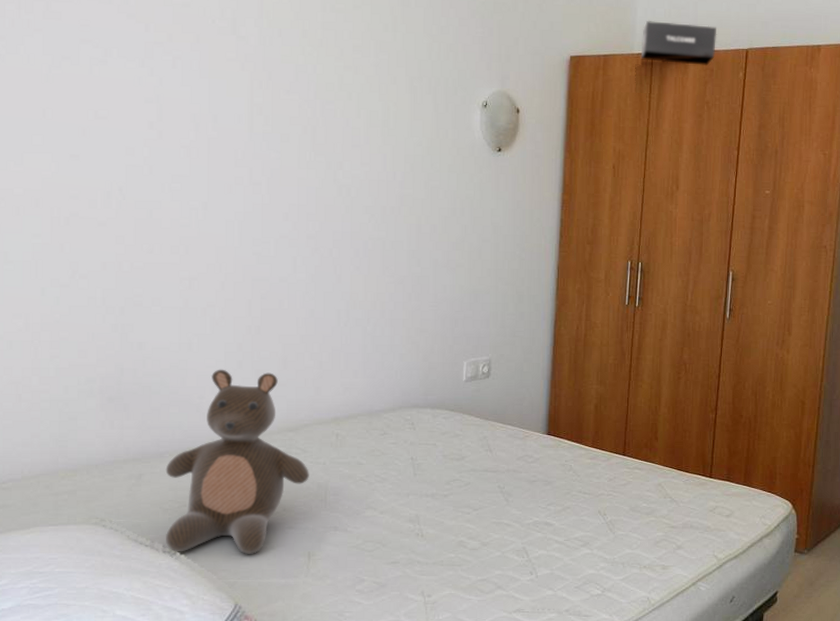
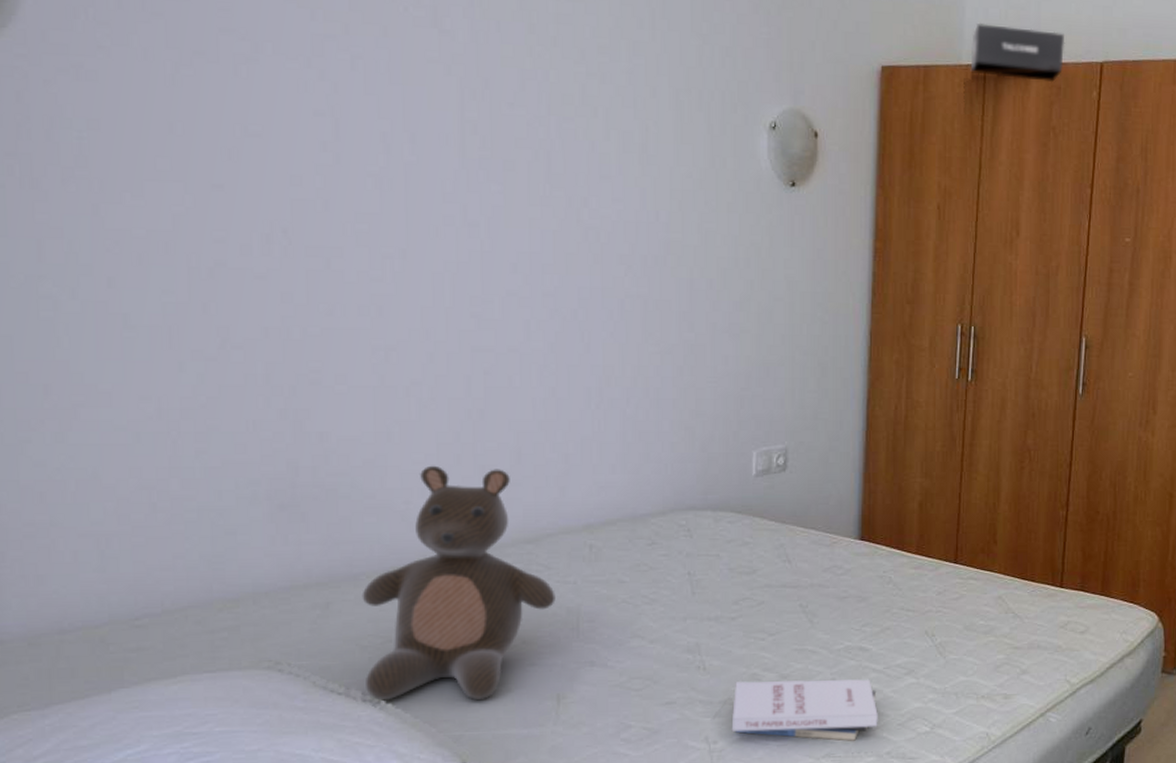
books: none [442,546,559,599] -> present [731,678,878,741]

